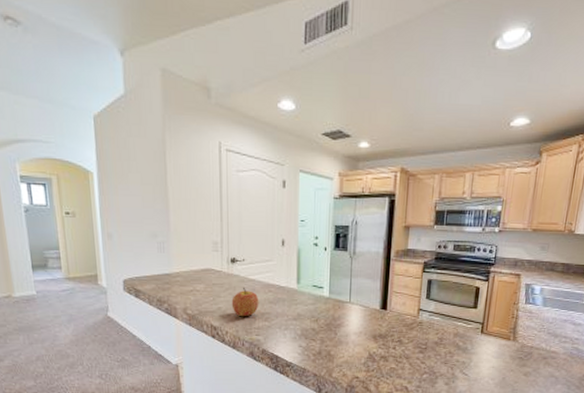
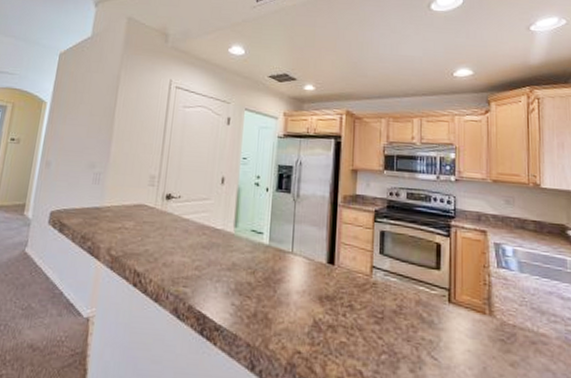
apple: present [231,288,259,316] -> none [160,228,191,262]

